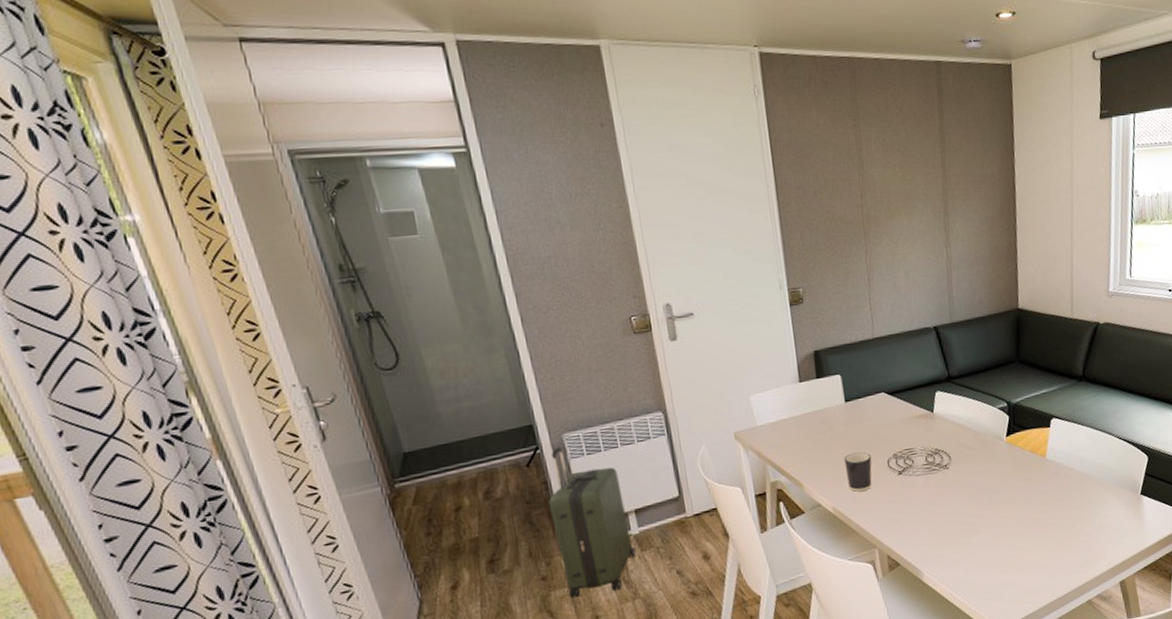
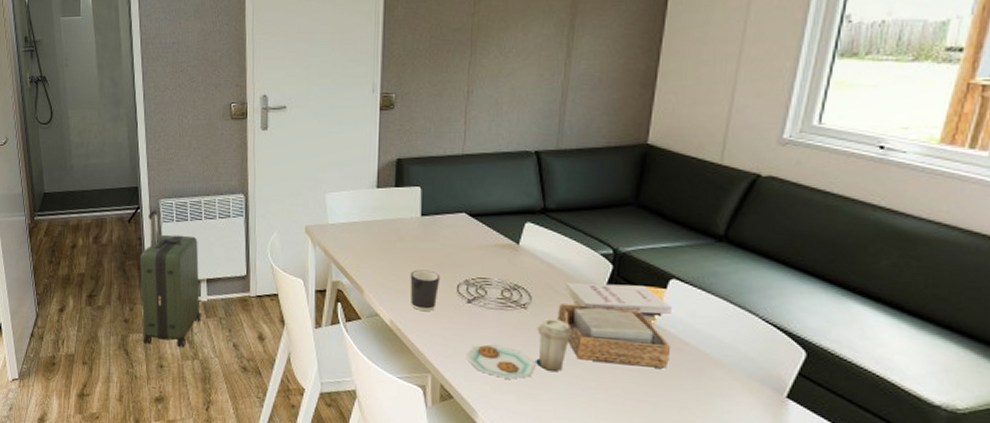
plate: none [905,471,987,536] -> present [466,318,572,379]
napkin holder: none [973,450,1061,503] -> present [557,304,670,368]
books: none [974,428,1056,457] -> present [564,282,672,321]

